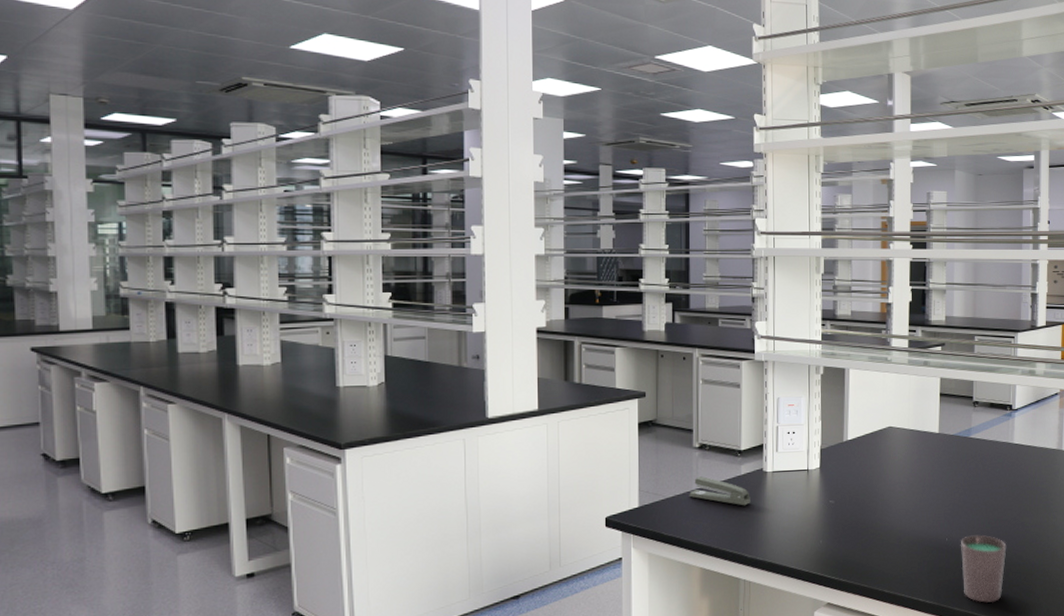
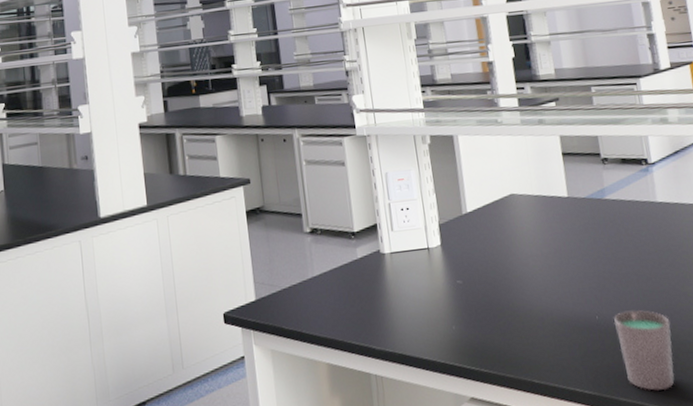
stapler: present [689,476,751,506] -> none [305,263,371,293]

